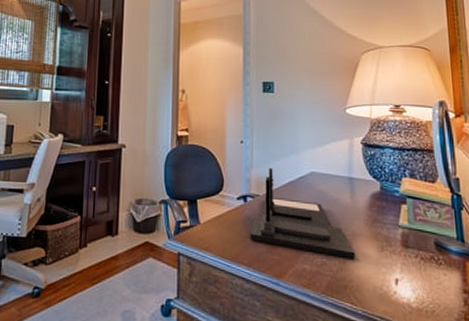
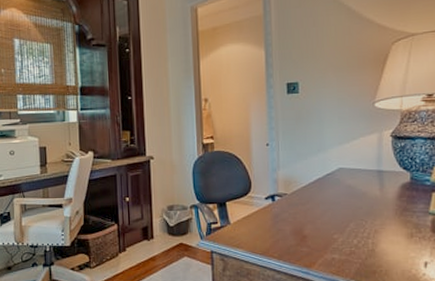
desk organizer: present [250,167,356,260] -> none [279,167,384,247]

